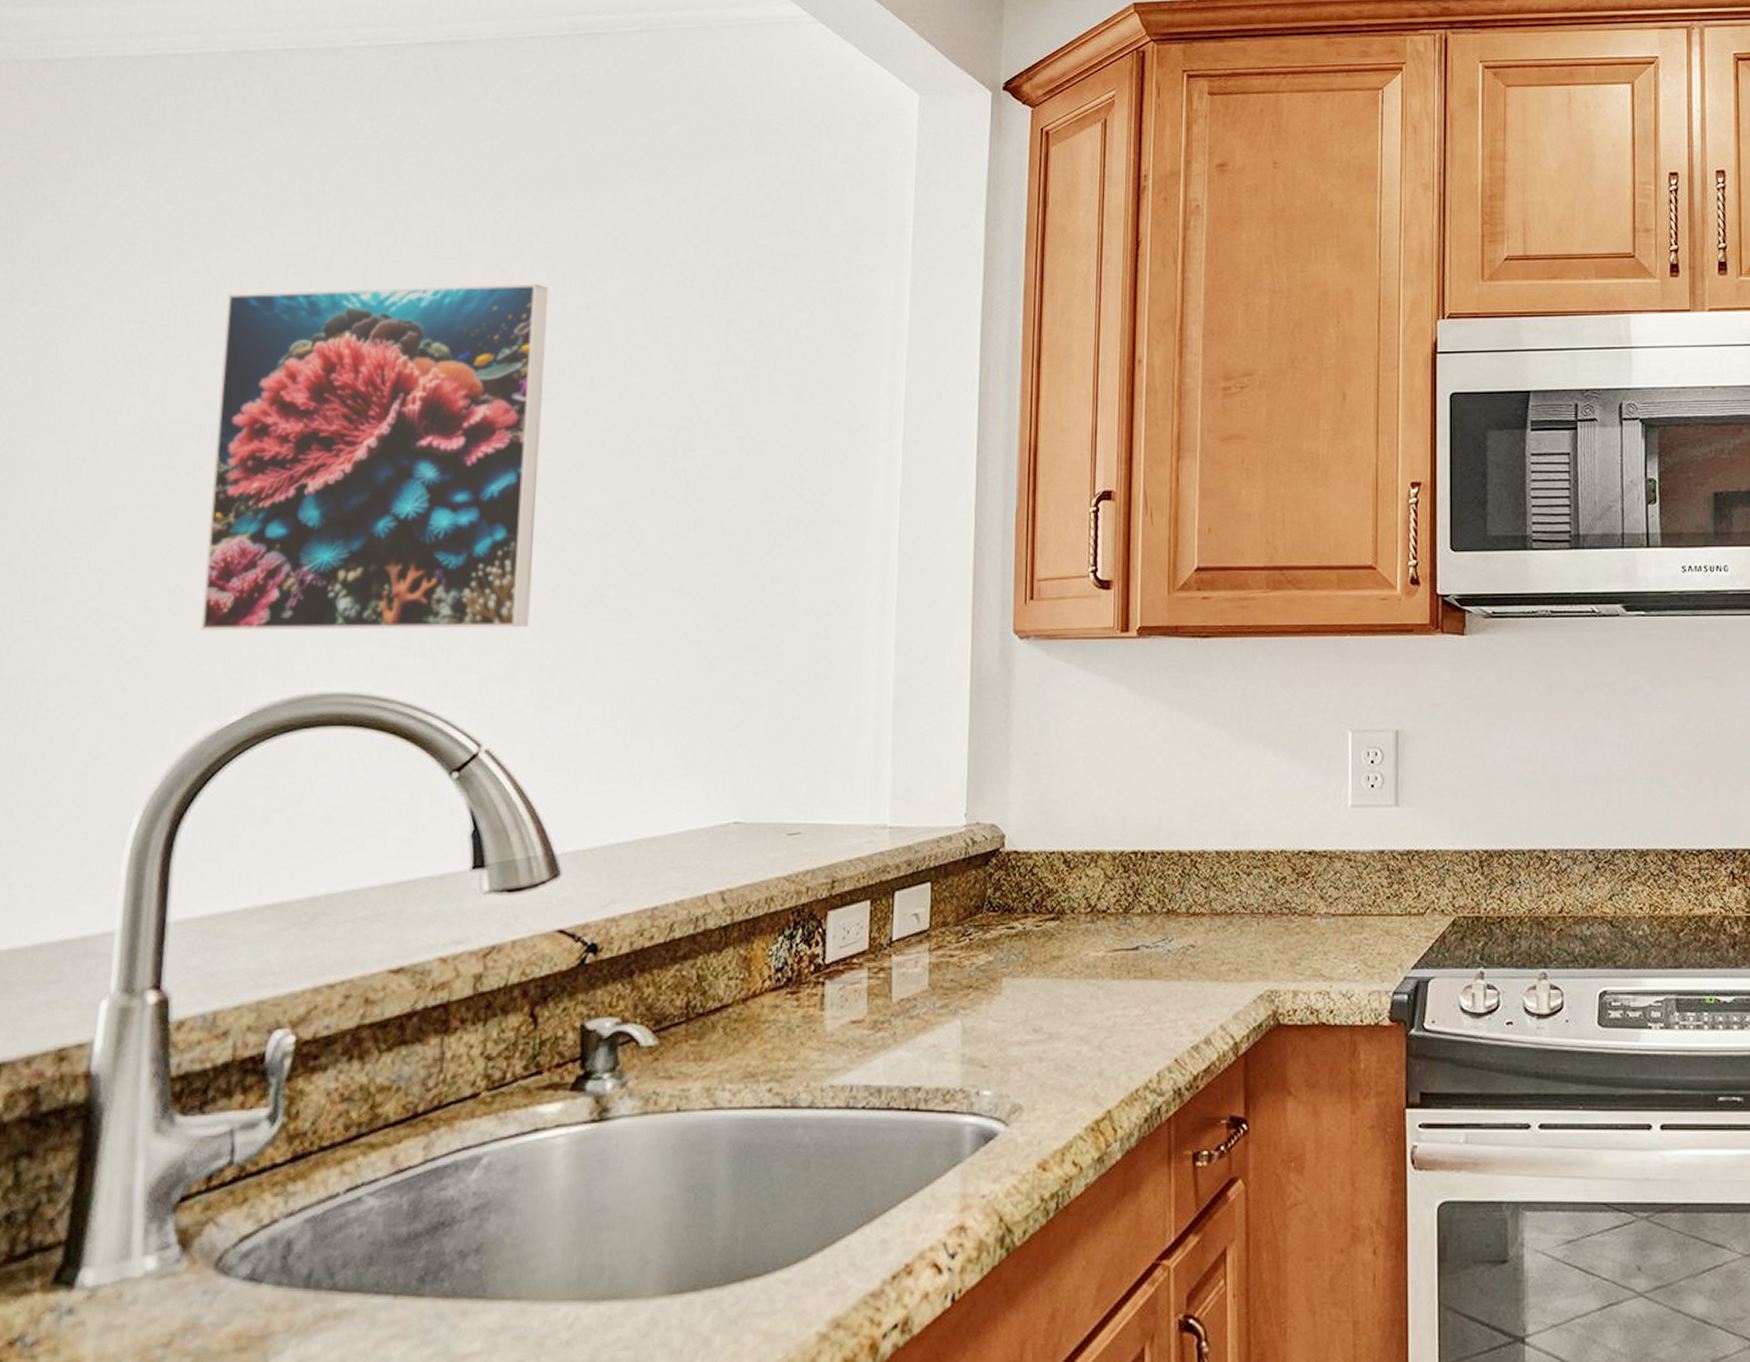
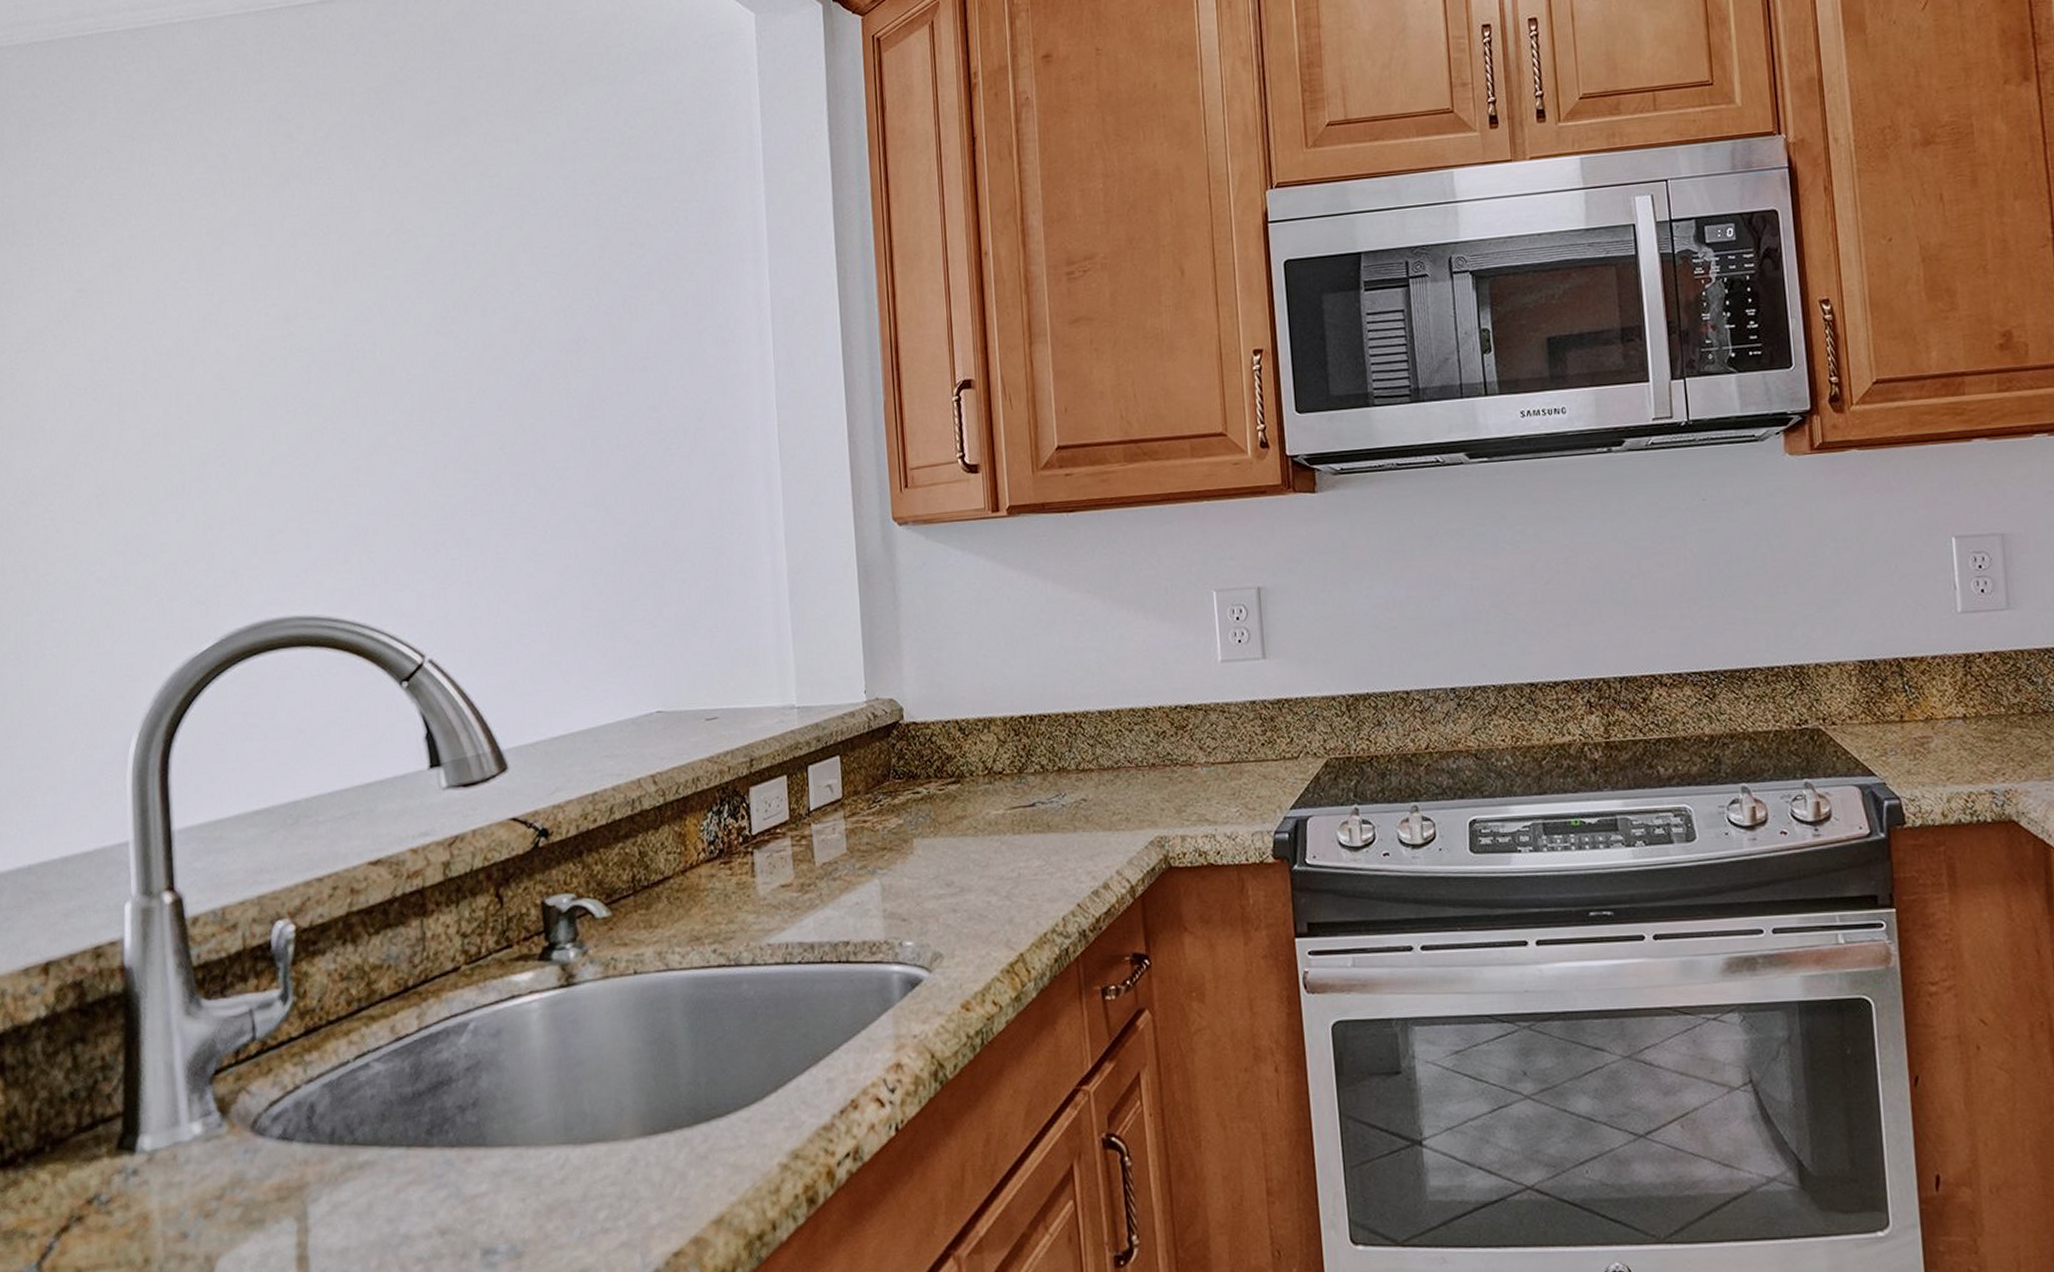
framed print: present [200,283,549,632] -> none [151,225,454,569]

